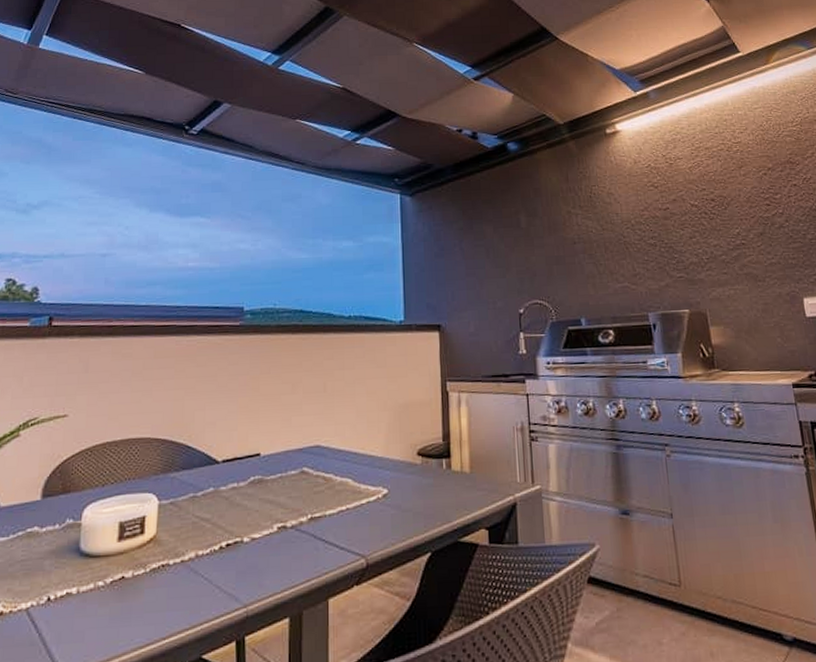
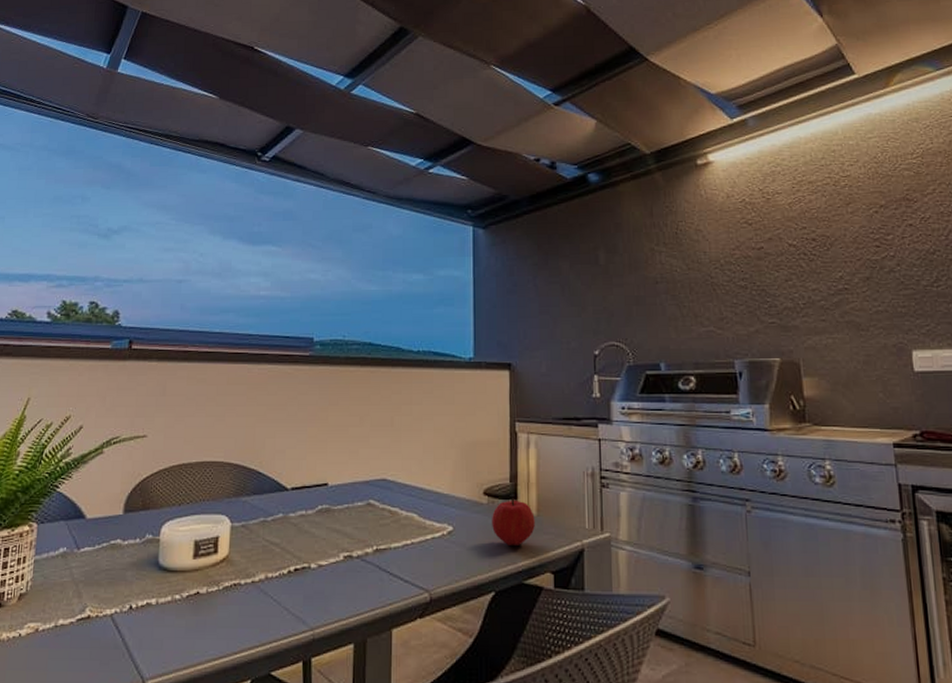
fruit: none [426,457,469,504] -> present [492,498,535,545]

